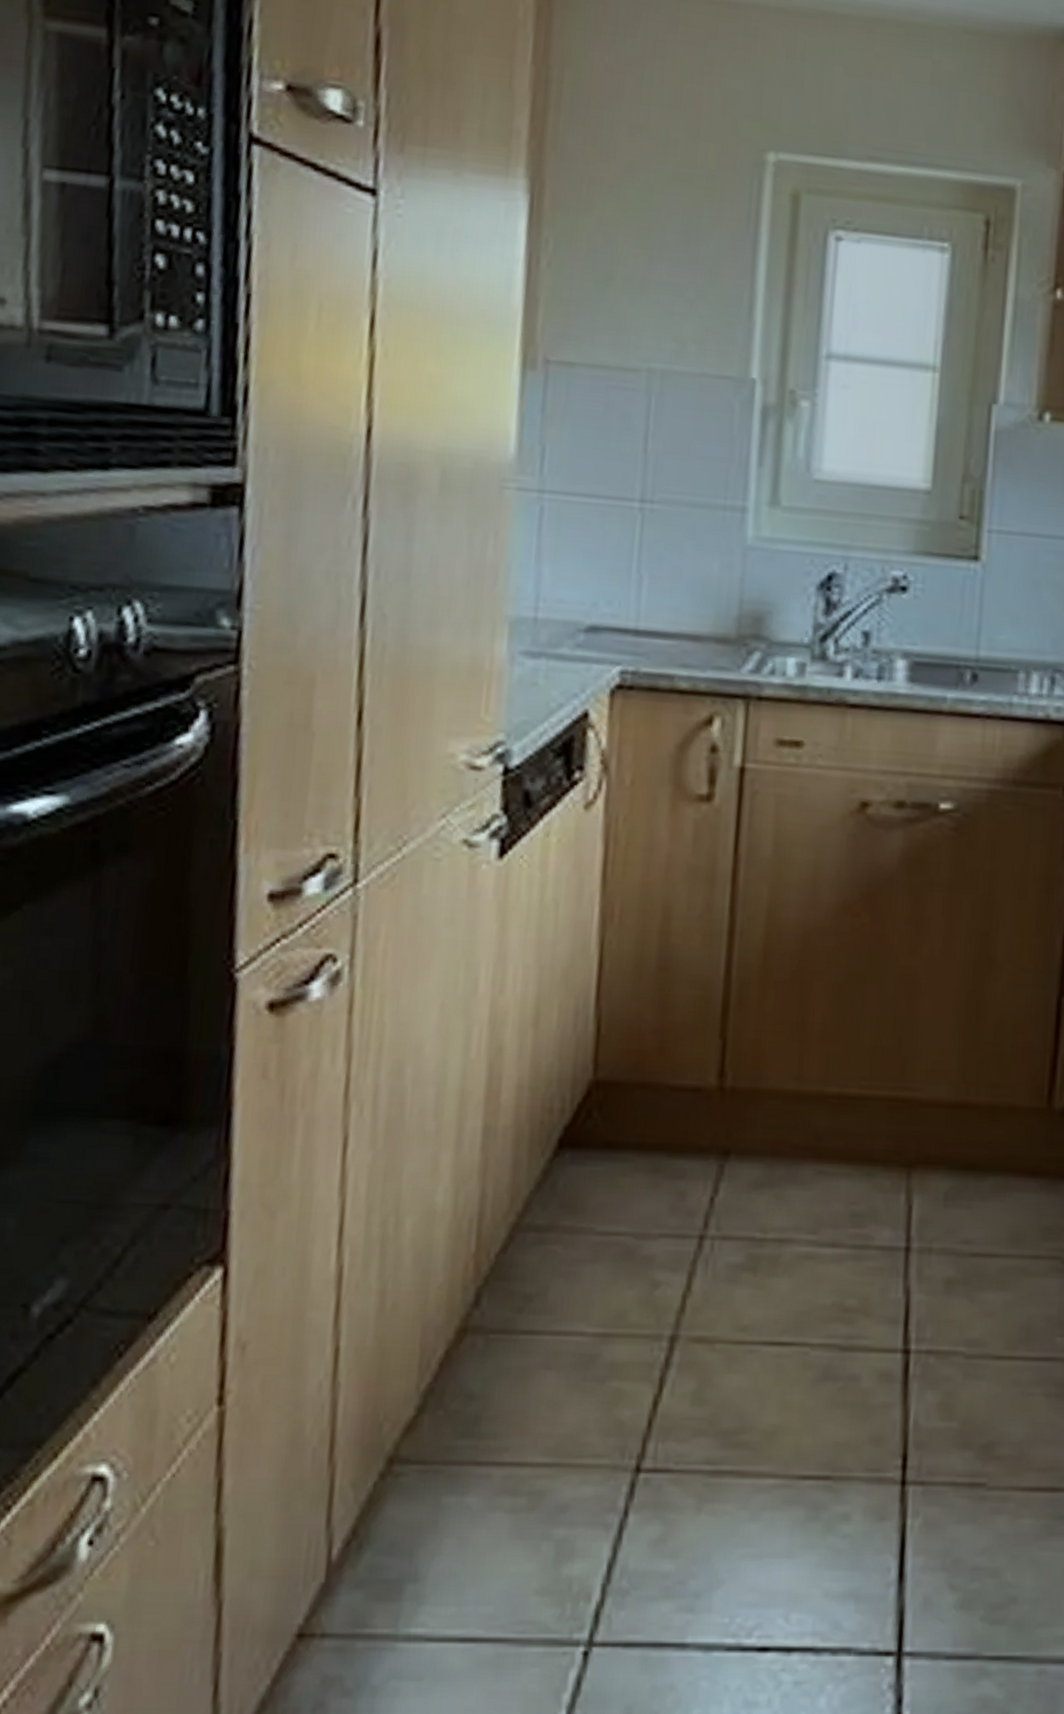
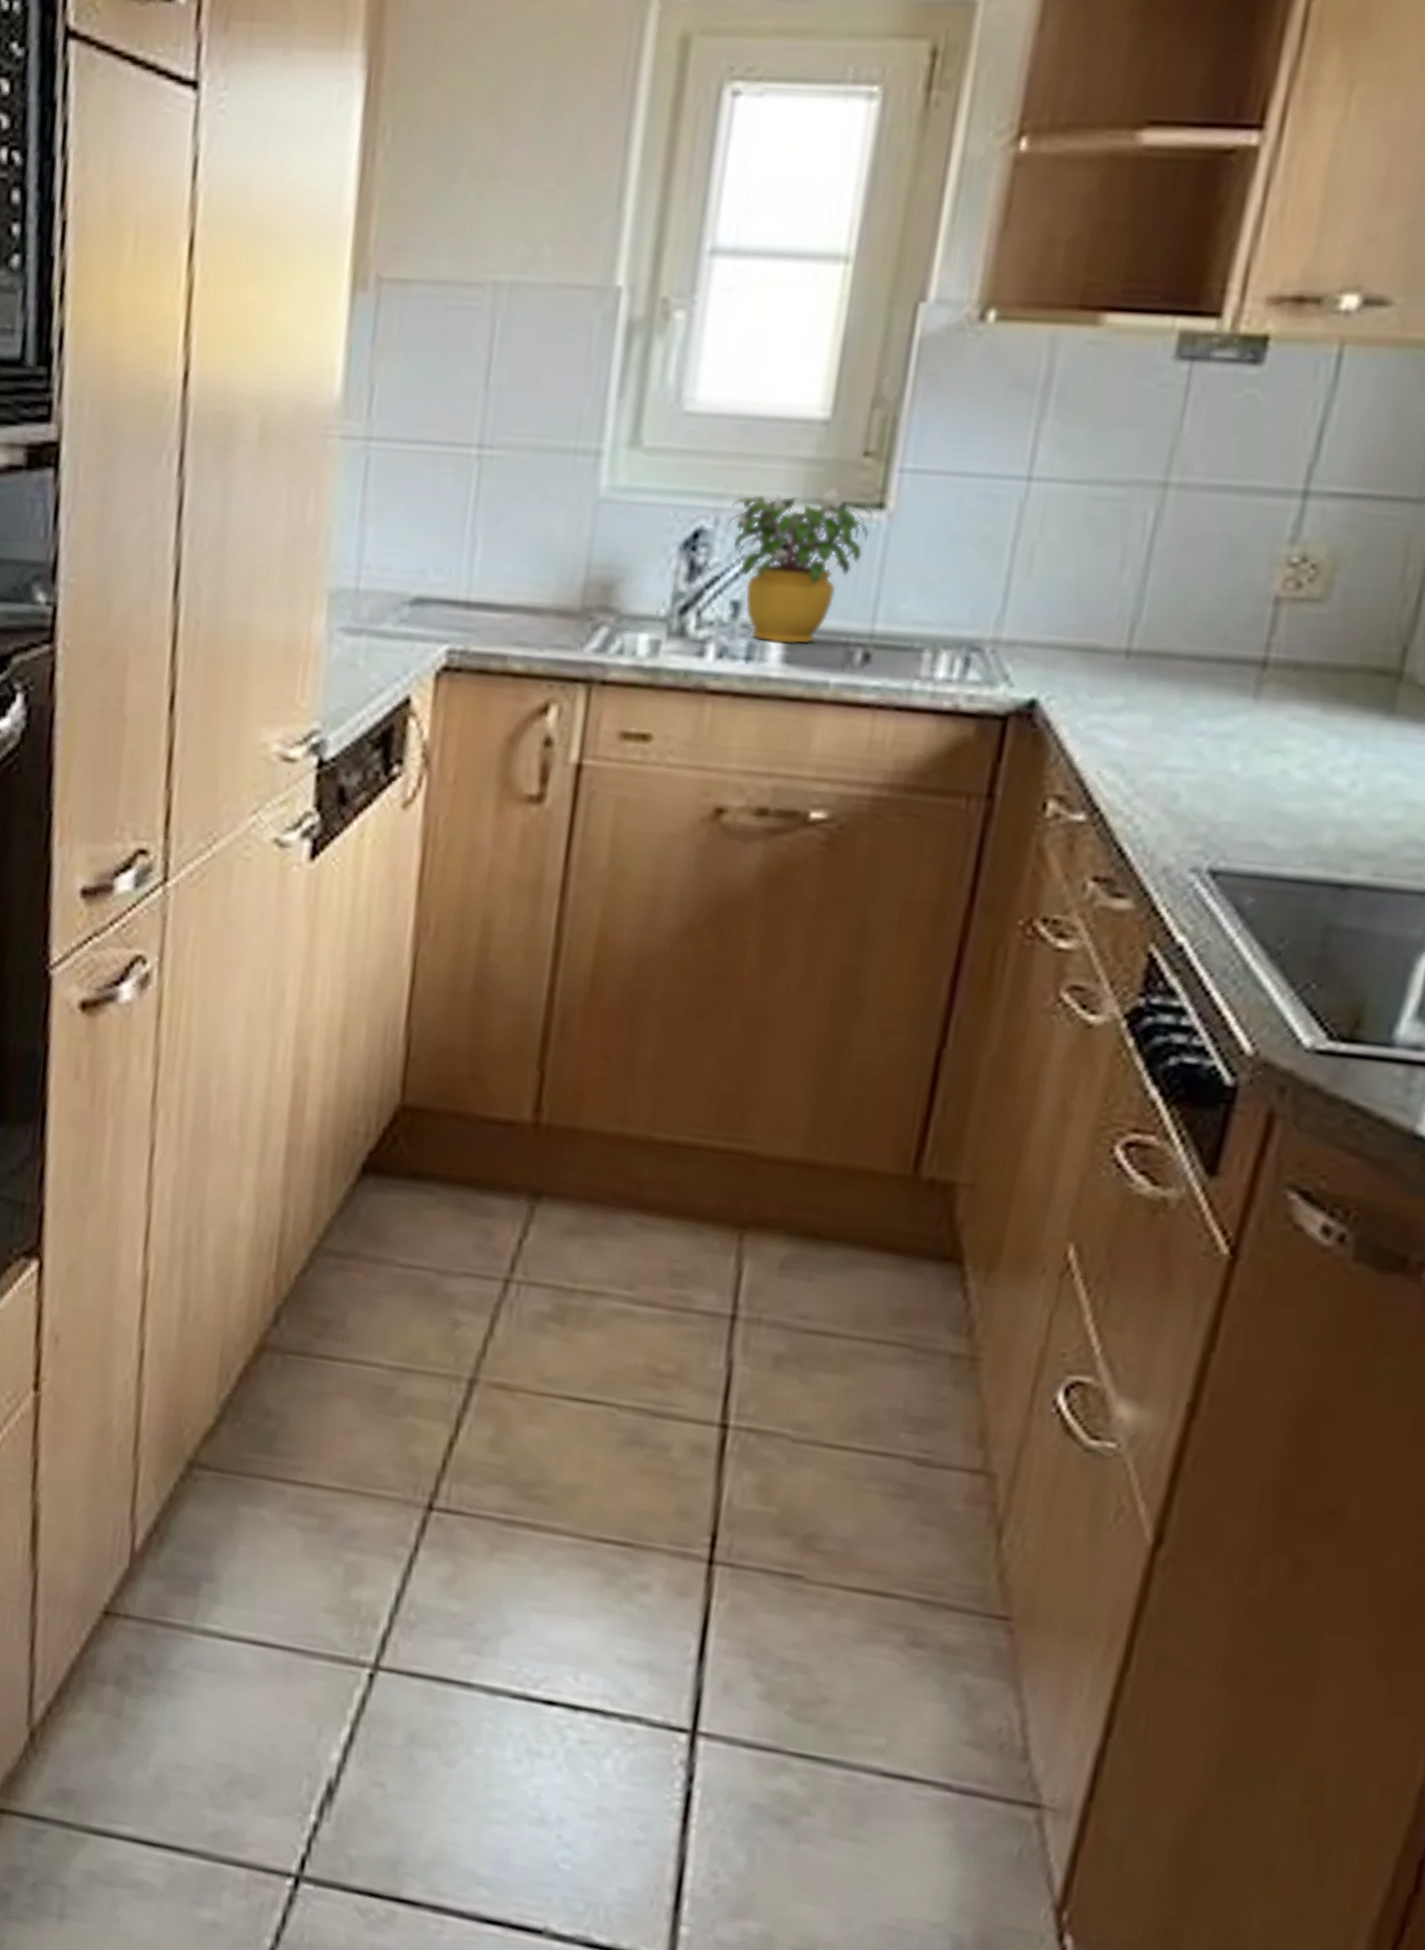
potted flower: none [853,543,970,667] -> present [725,488,873,644]

